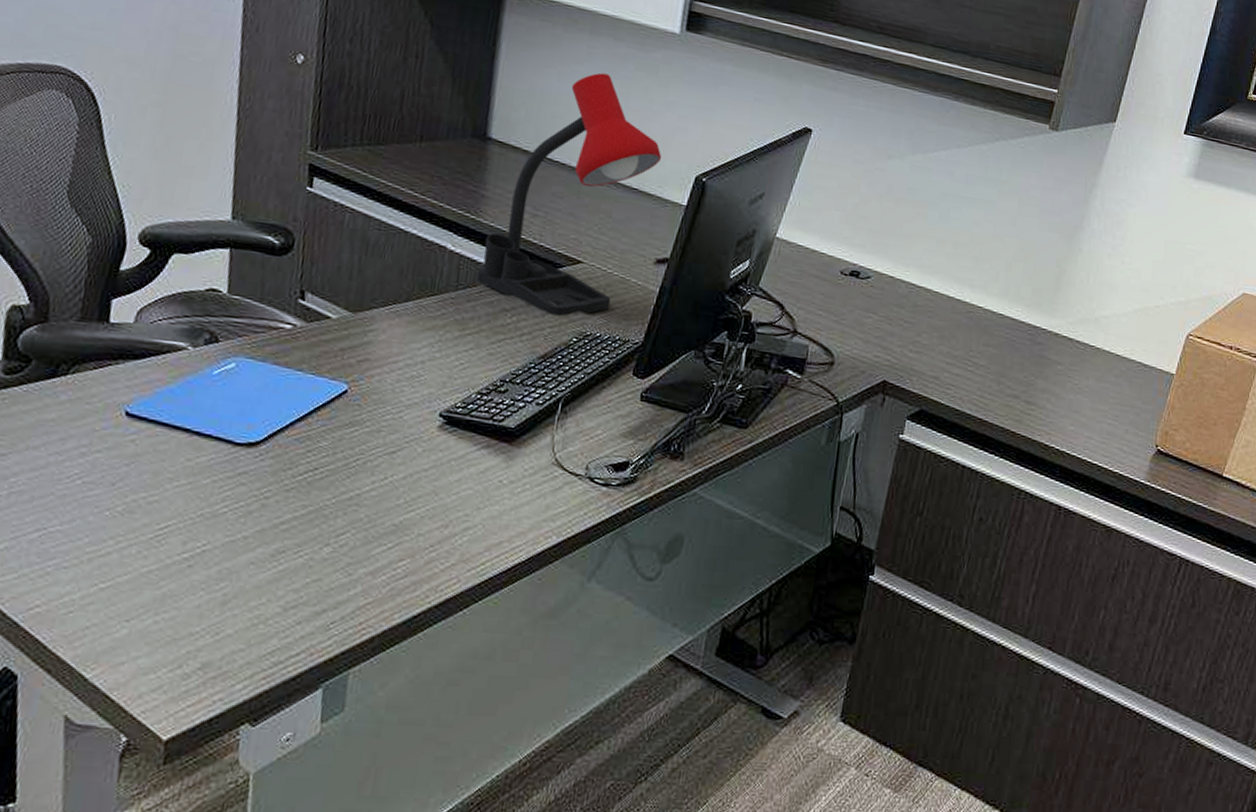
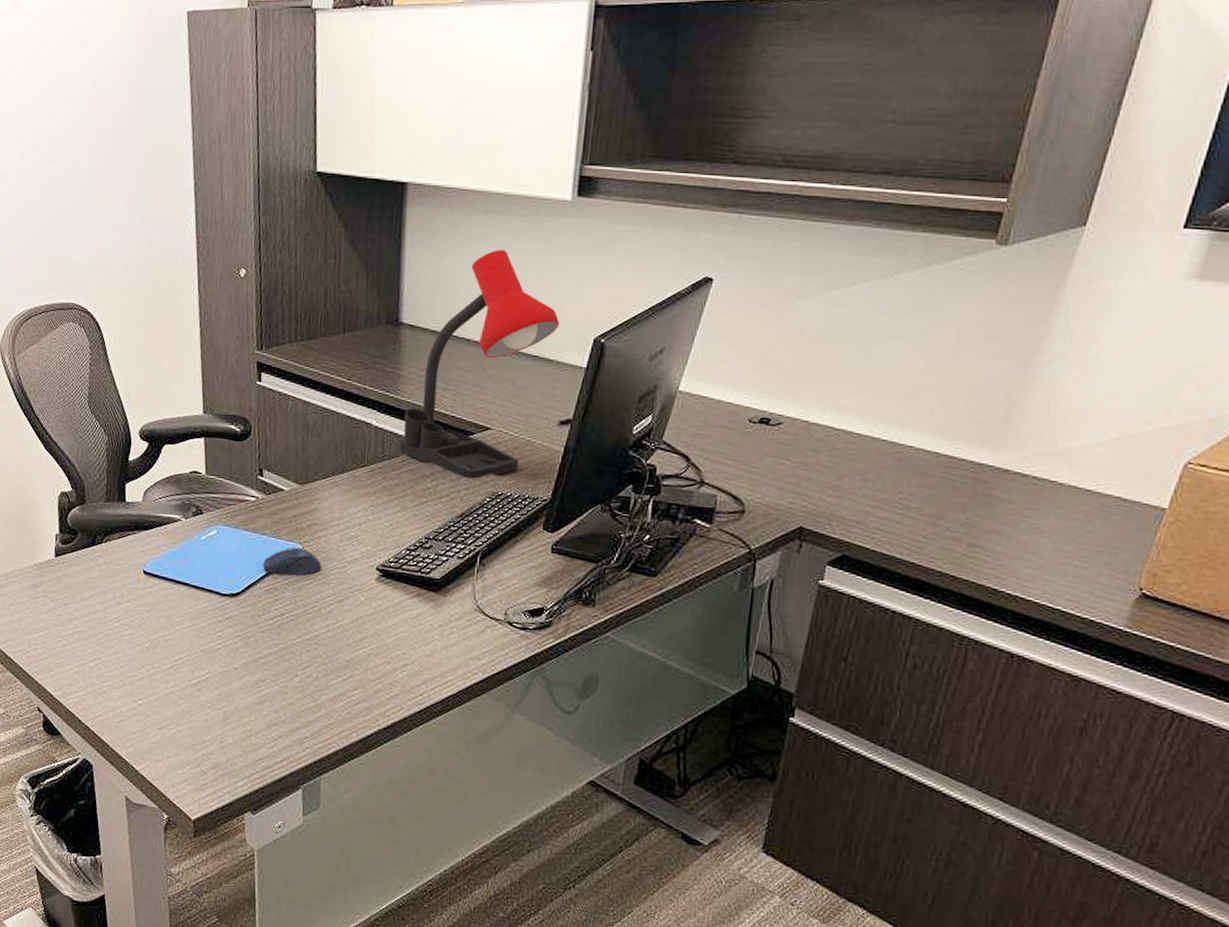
computer mouse: none [294,386,371,423] -> present [262,547,321,577]

